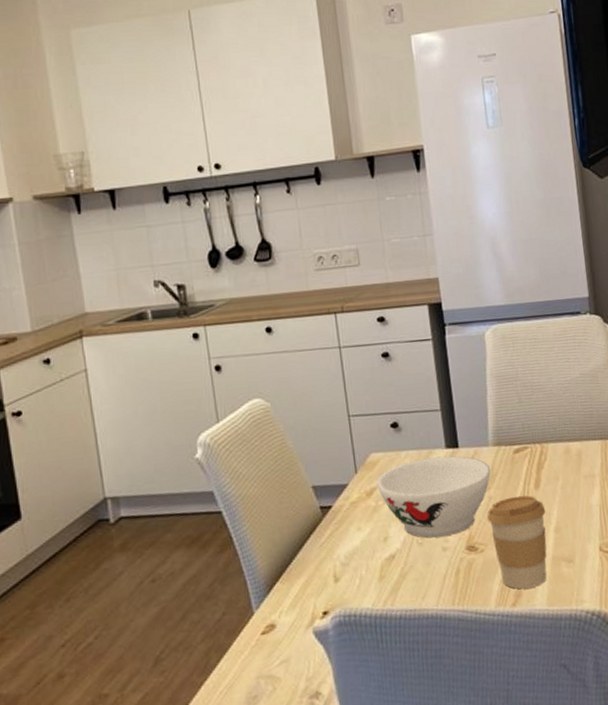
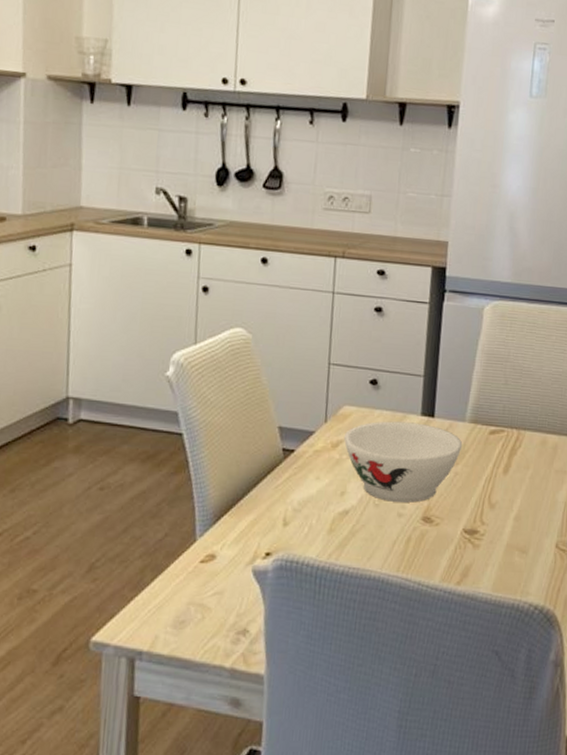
coffee cup: present [487,495,547,590] -> none [449,477,510,570]

